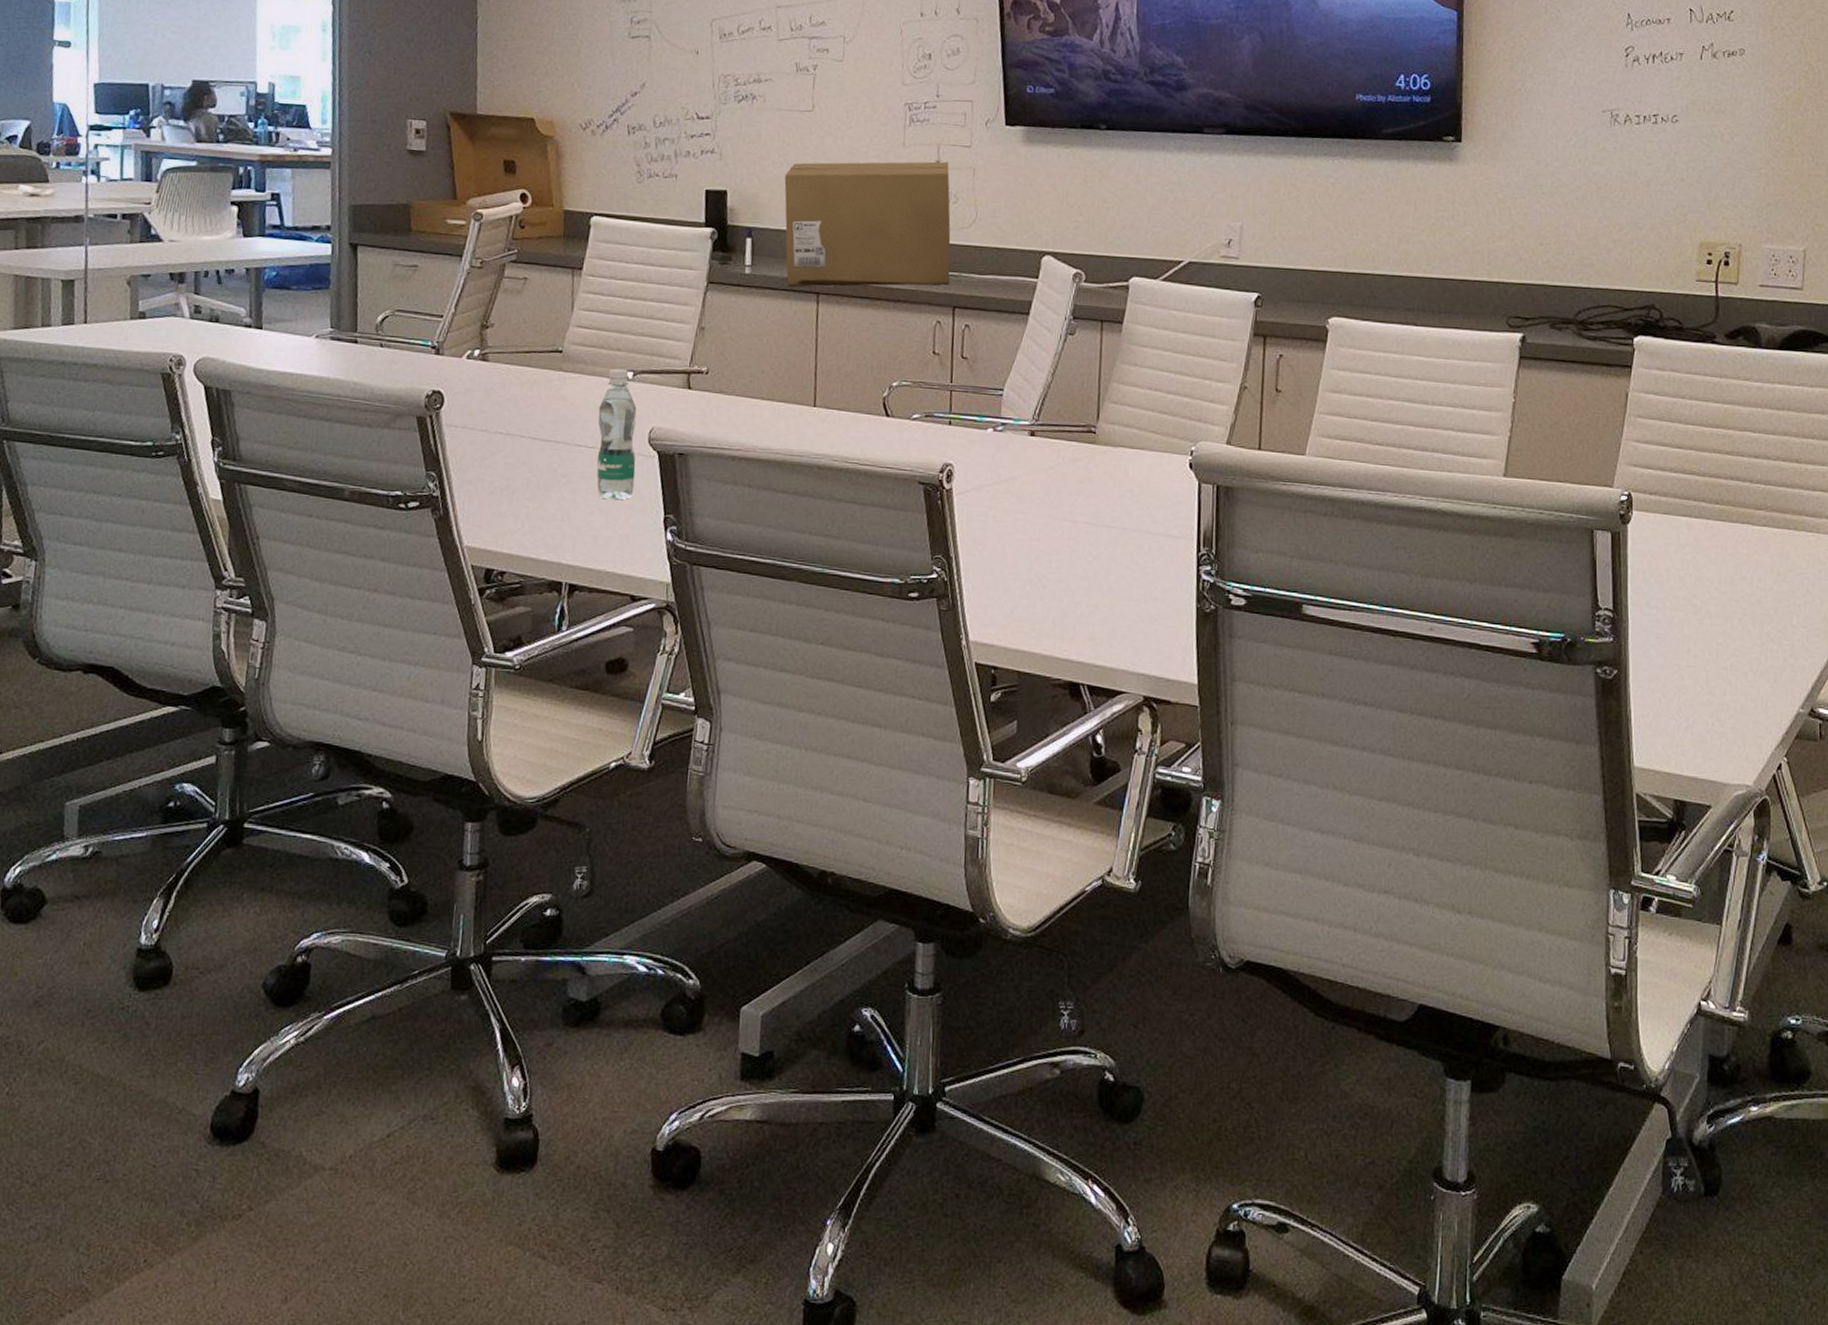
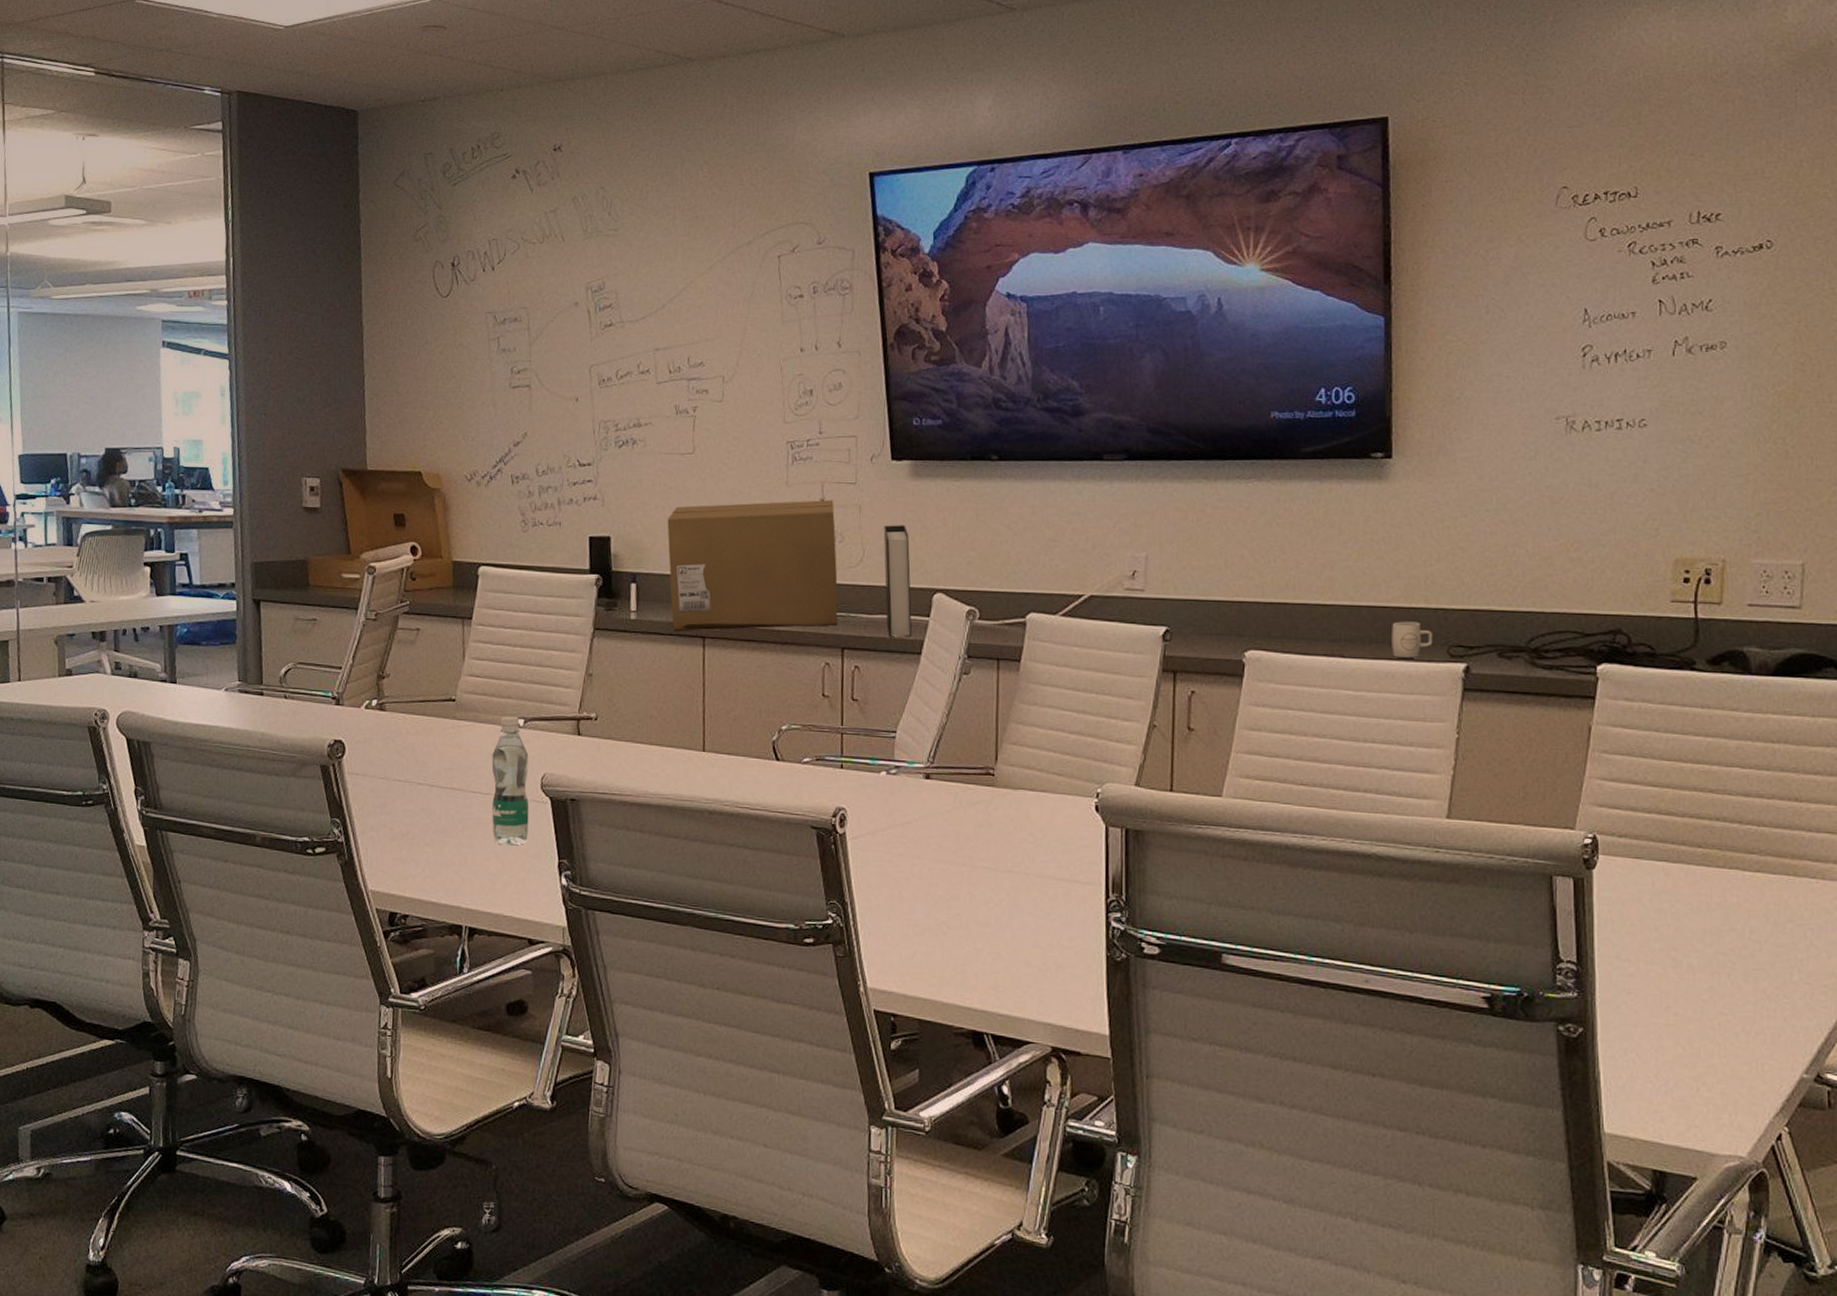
binder: none [996,188,1021,298] -> present [883,525,912,637]
mug: none [1458,293,1495,328] -> present [1392,621,1433,658]

